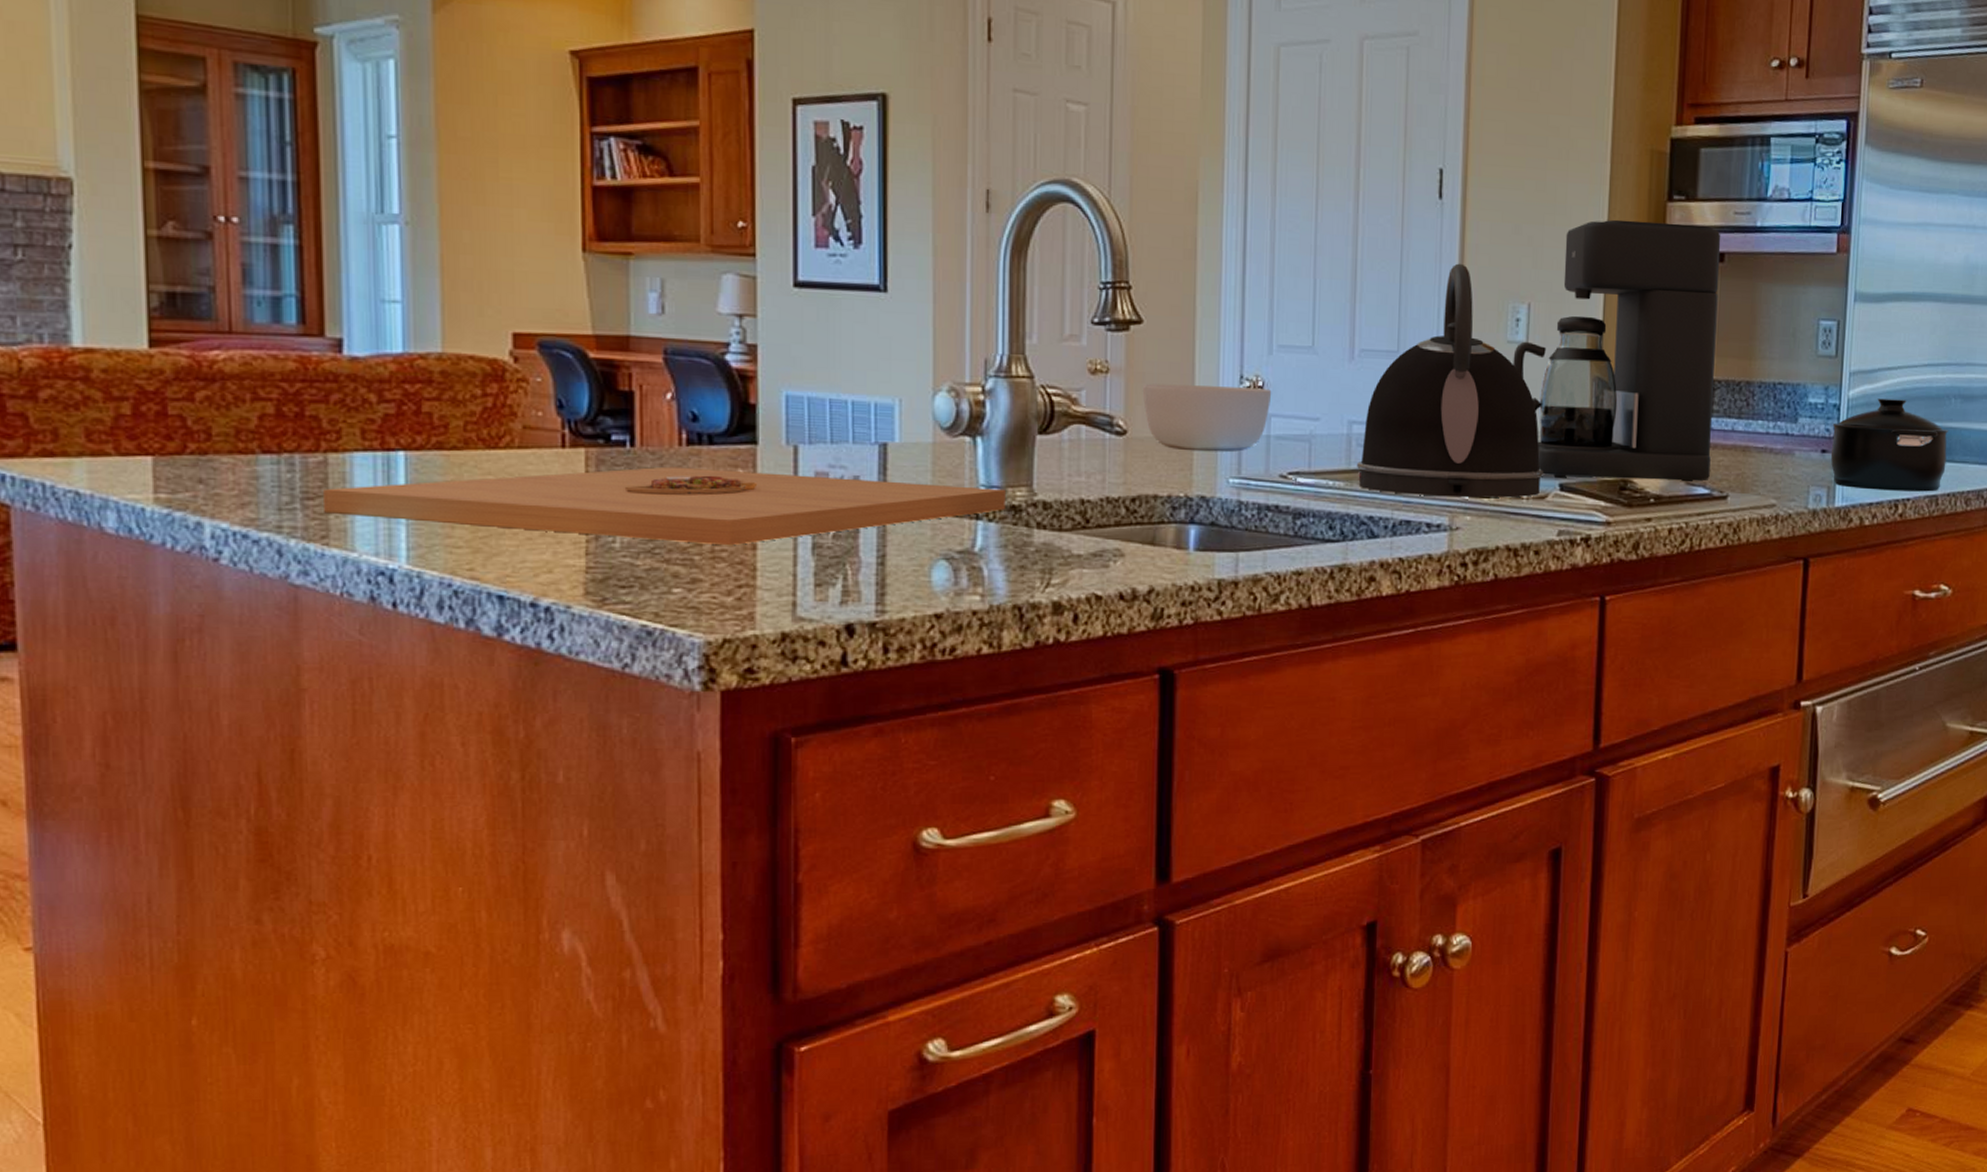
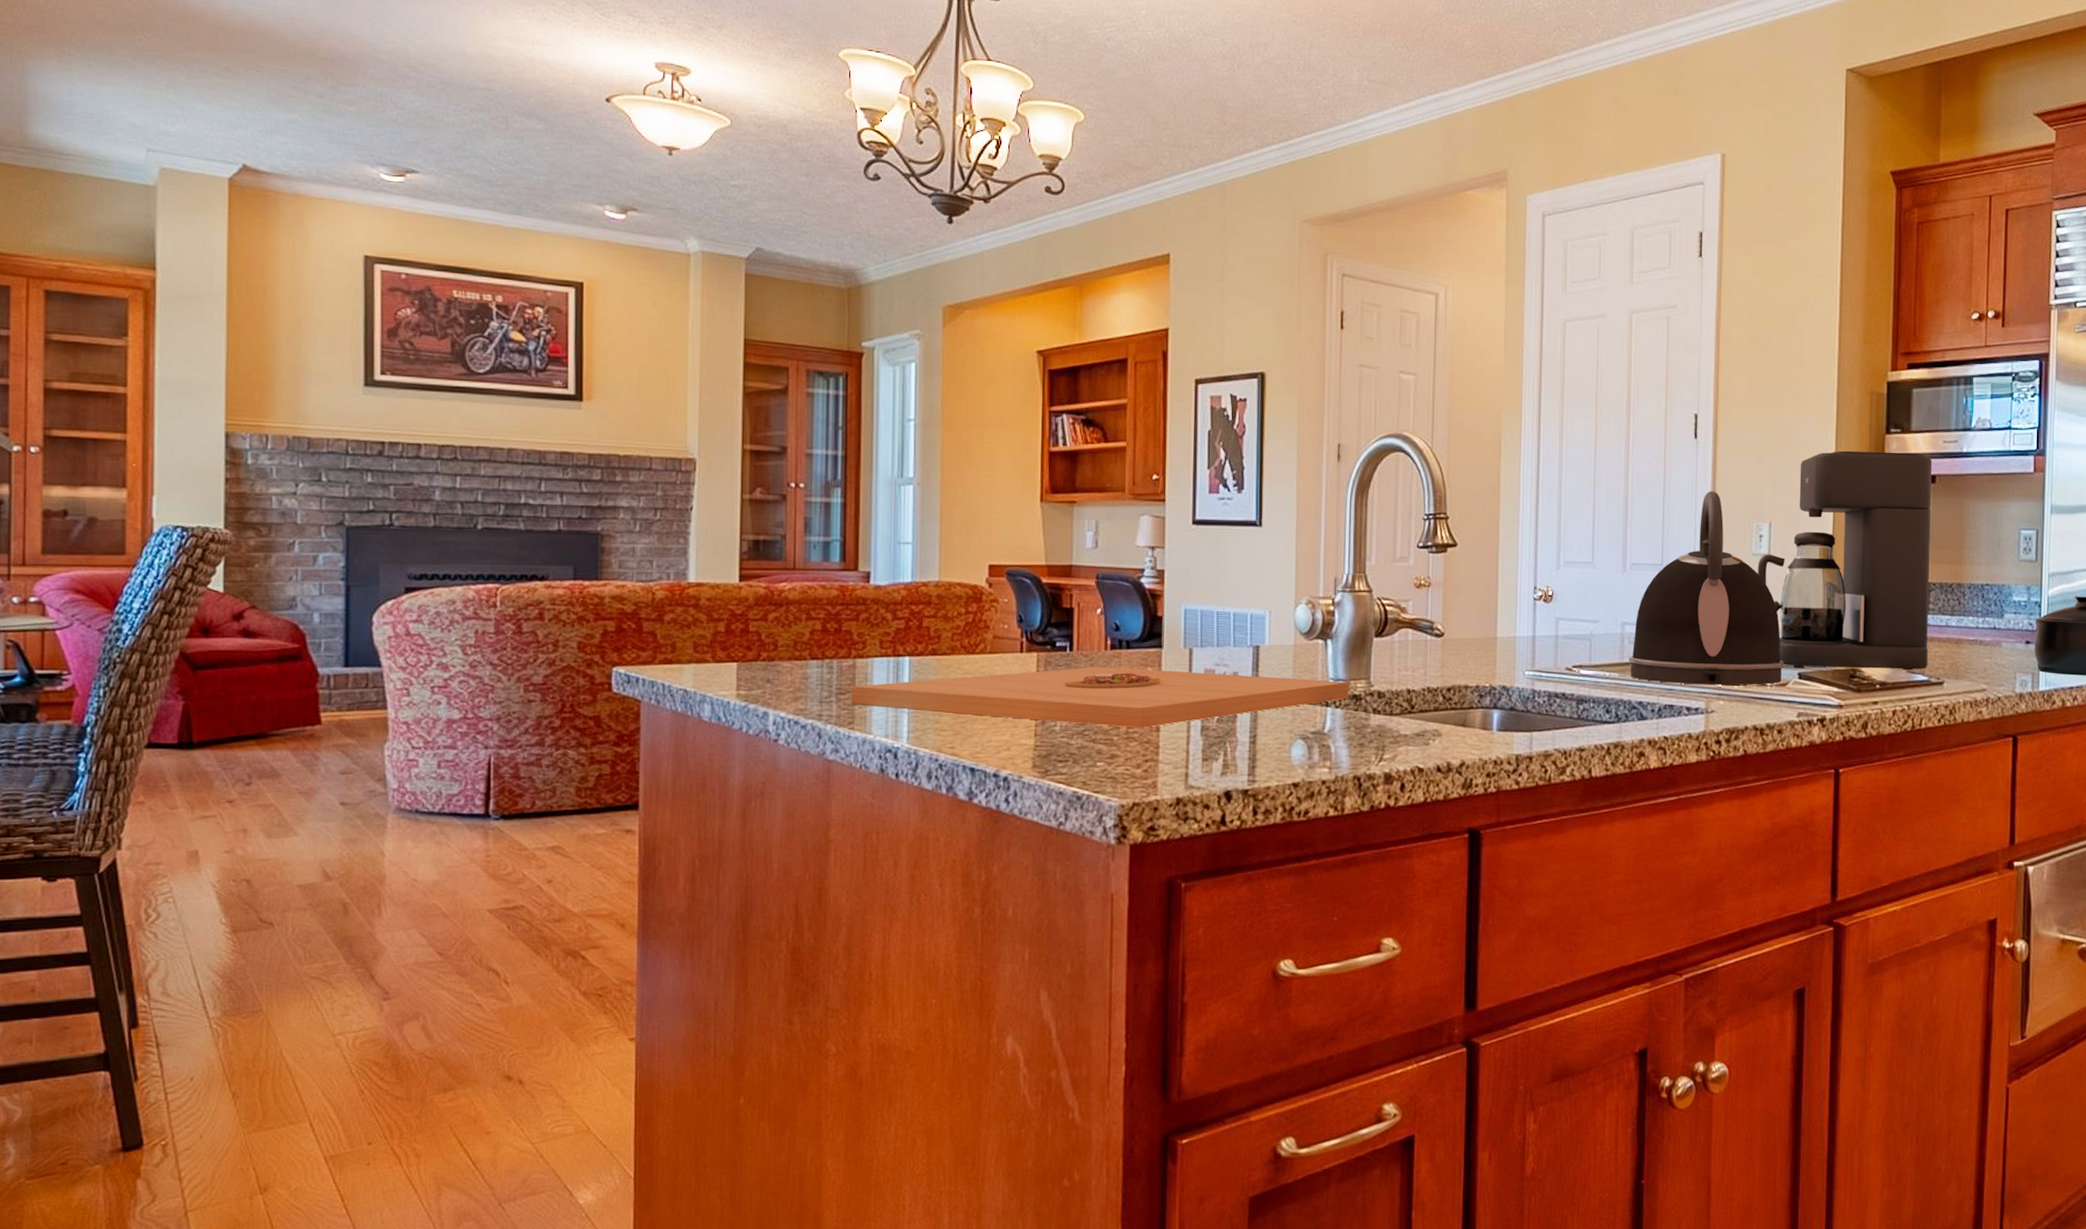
bowl: present [1142,383,1272,452] -> none [1456,595,1560,650]

